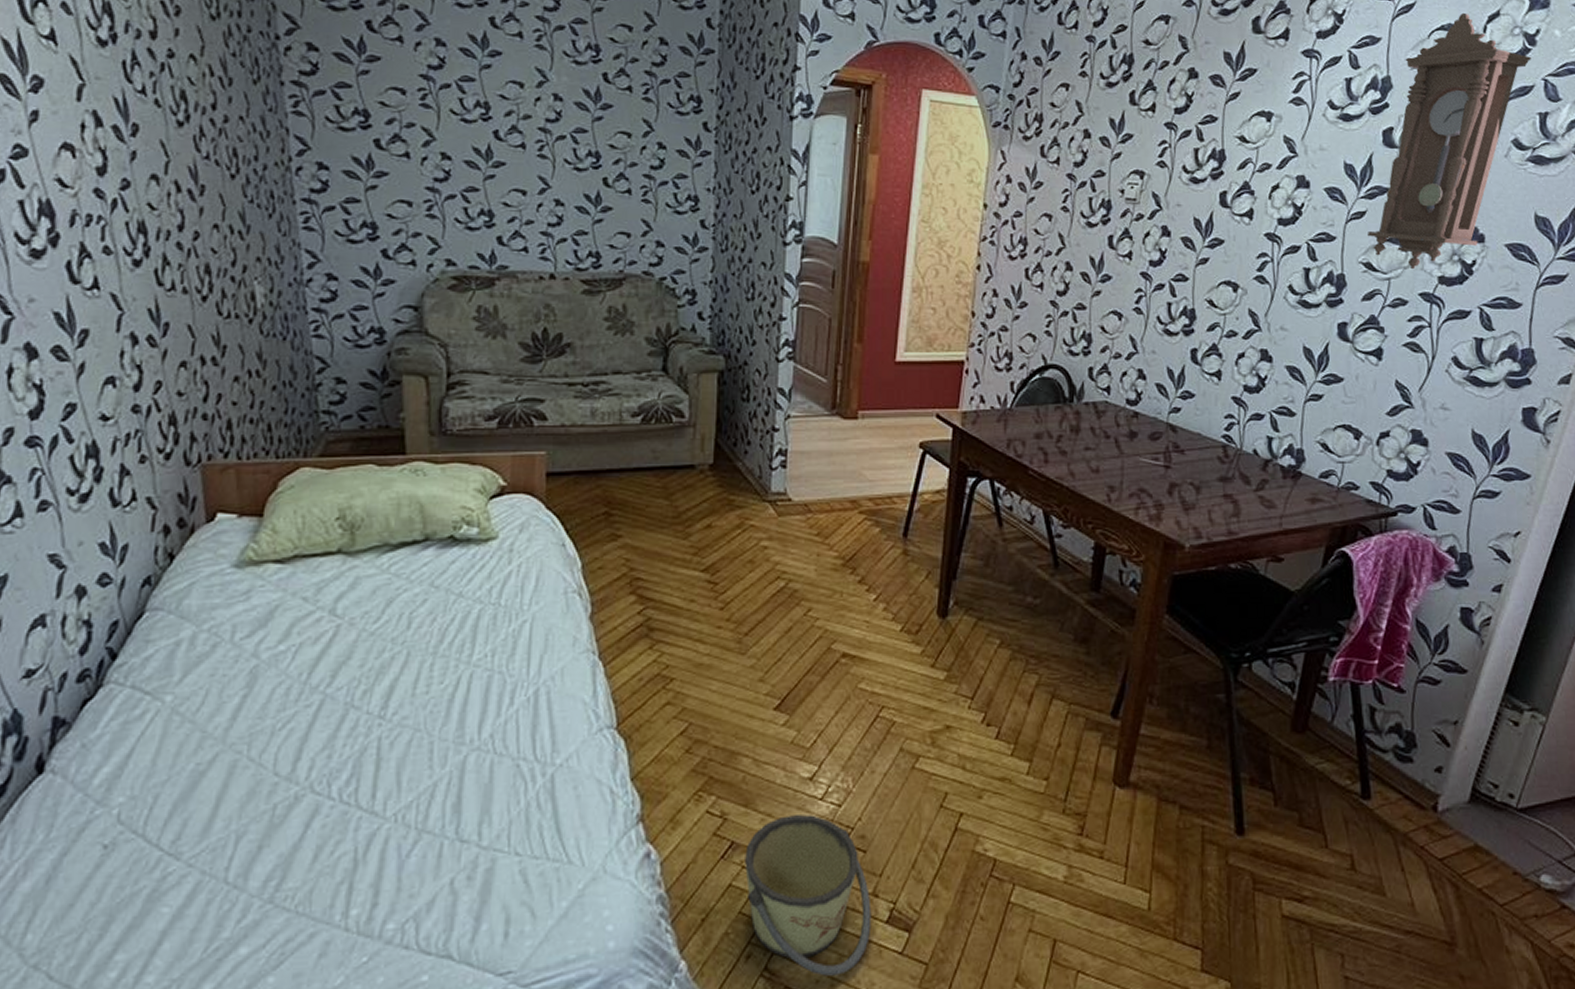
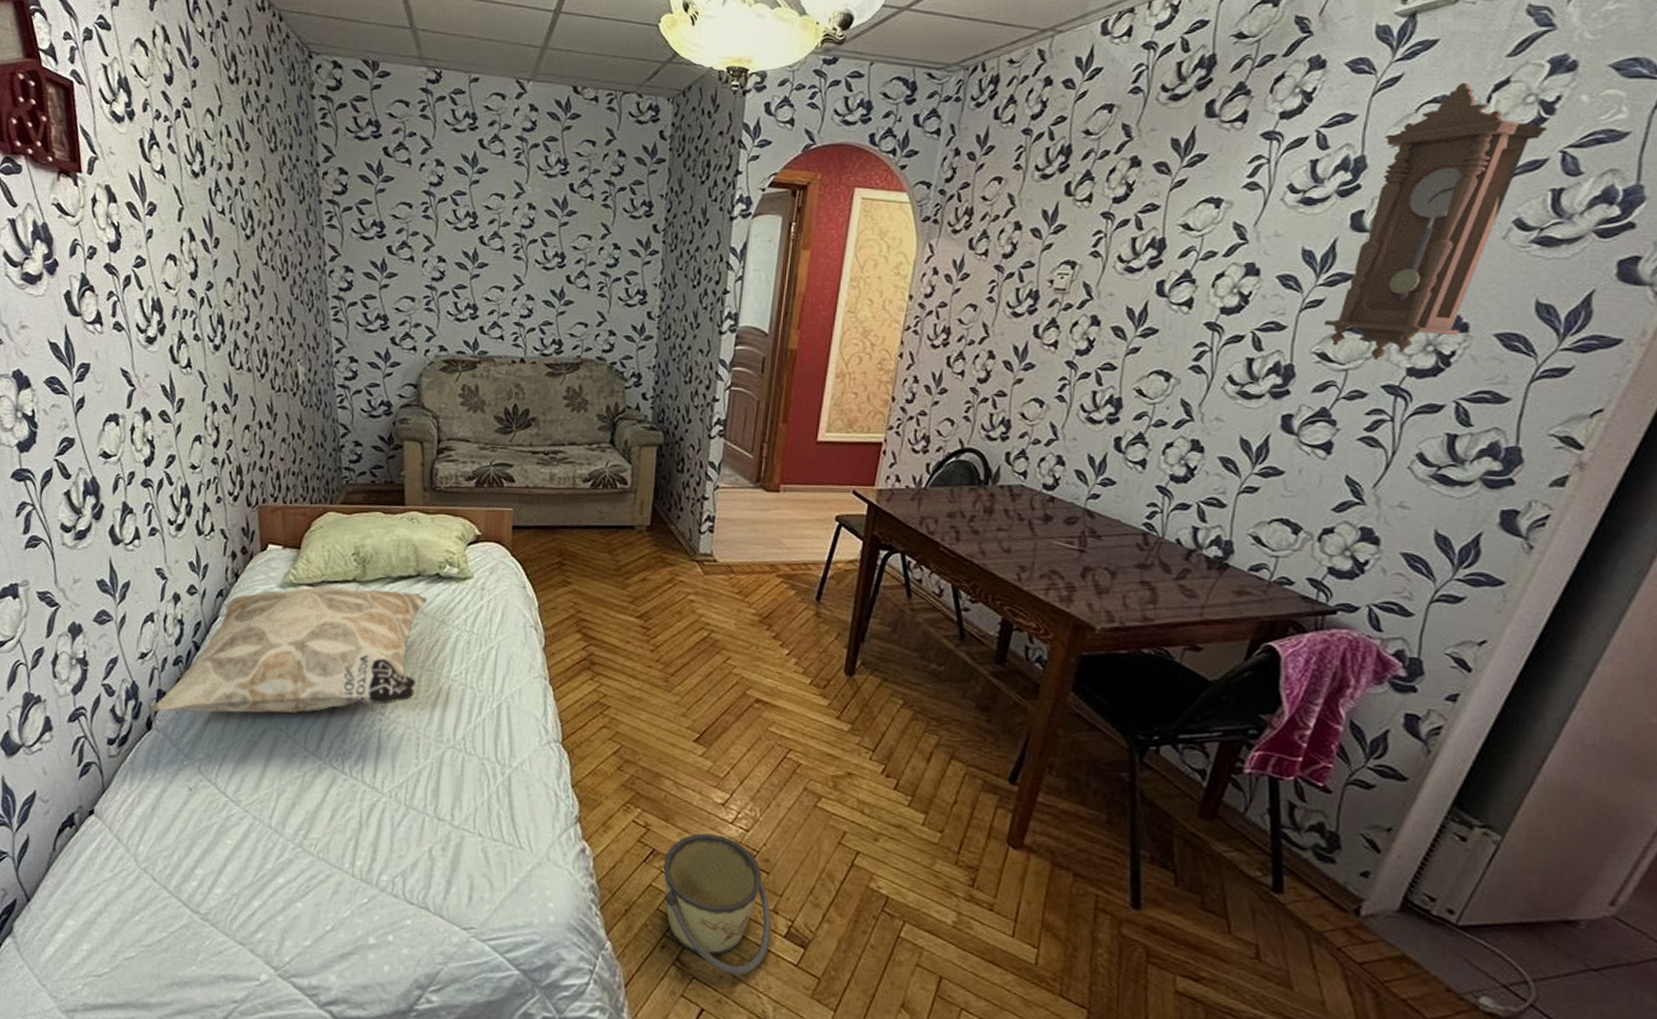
decorative pillow: none [41,562,439,749] -> present [150,587,427,713]

